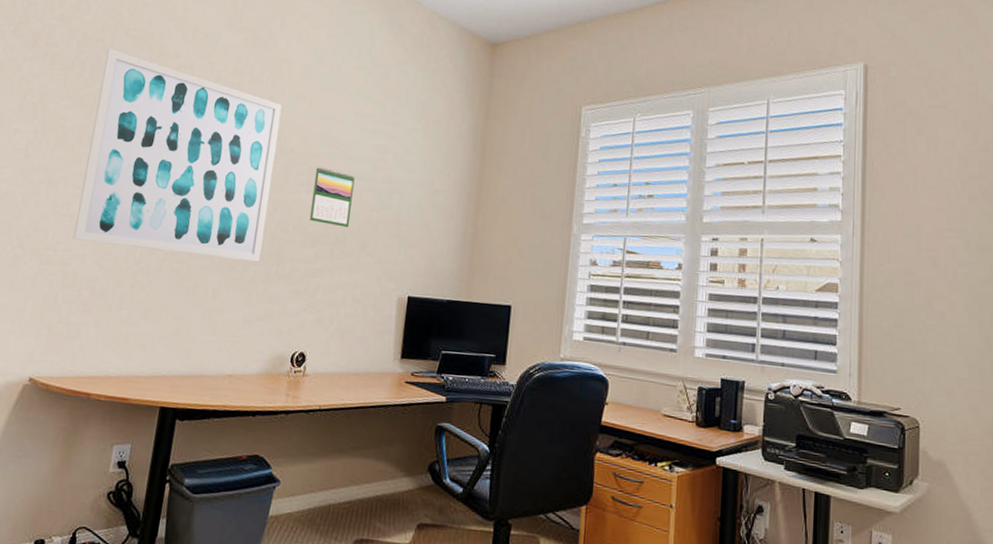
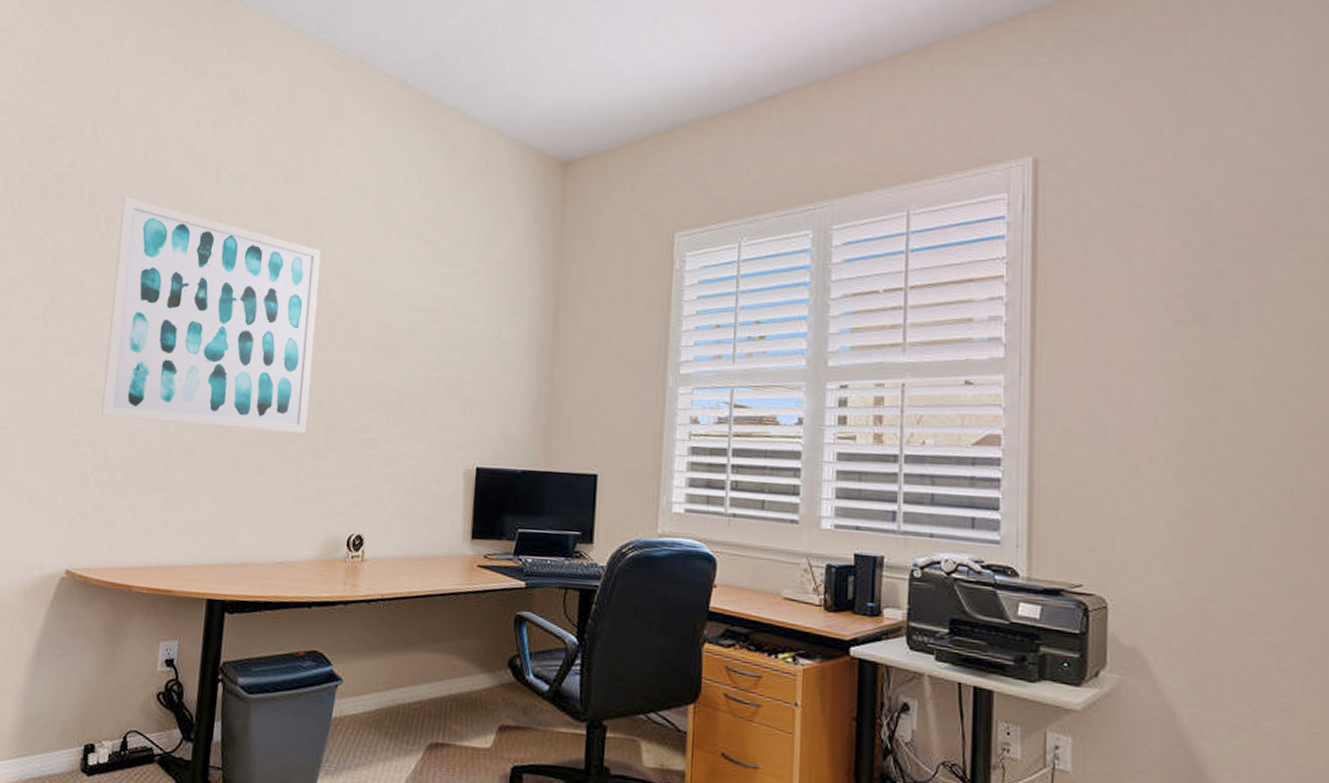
calendar: present [309,166,355,228] -> none [359,320,409,390]

